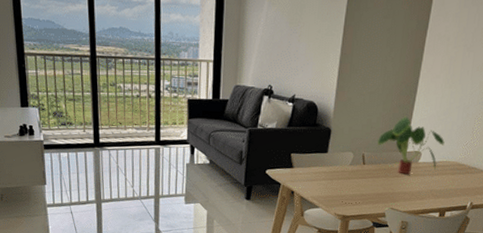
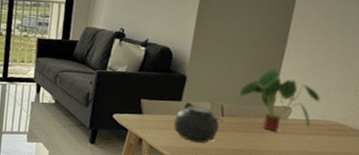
teapot: none [321,154,365,190] -> present [174,102,223,143]

